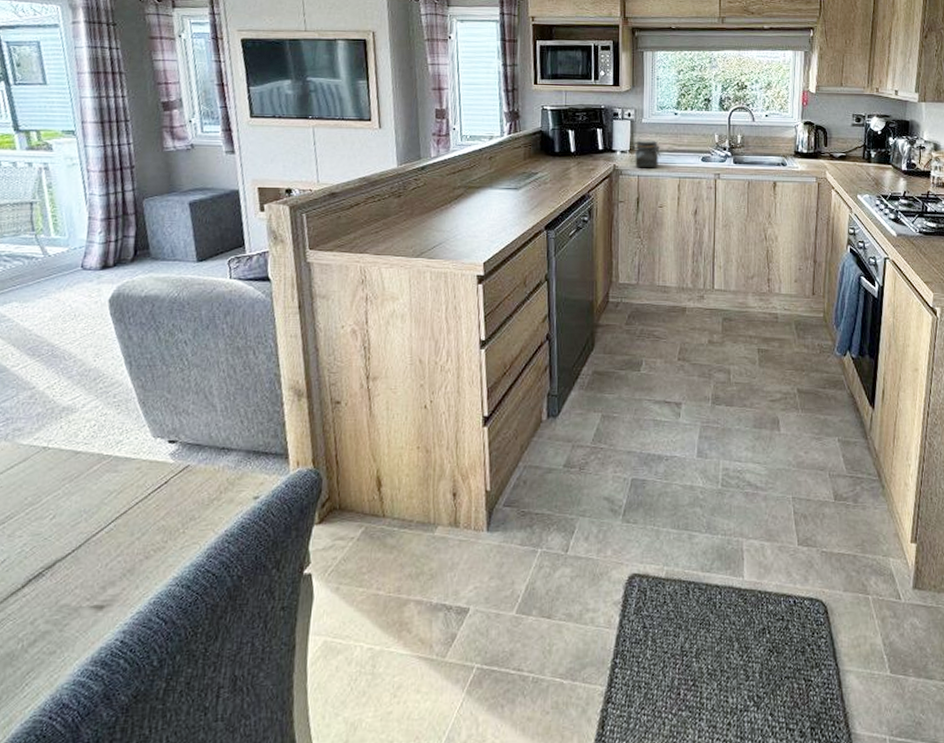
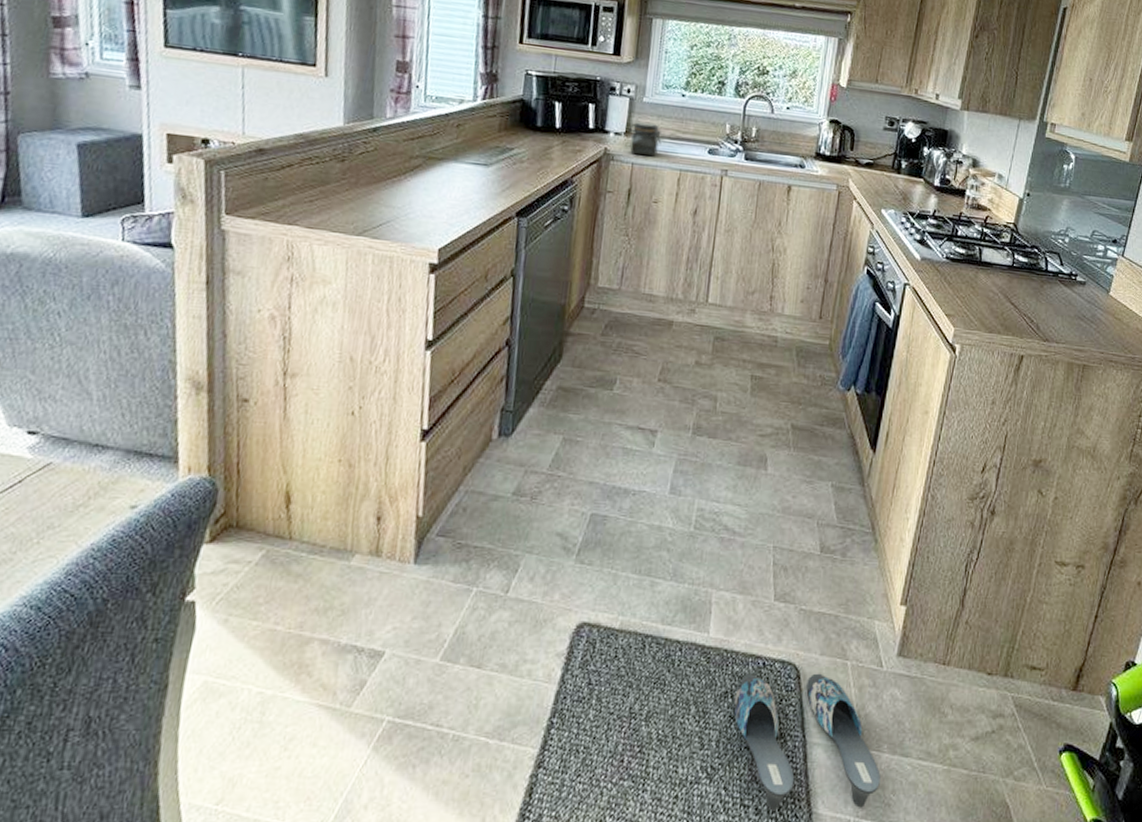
slippers: none [772,607,909,733] -> present [734,673,881,811]

